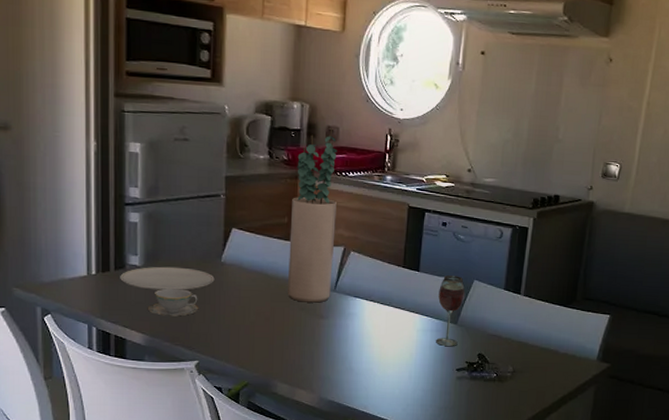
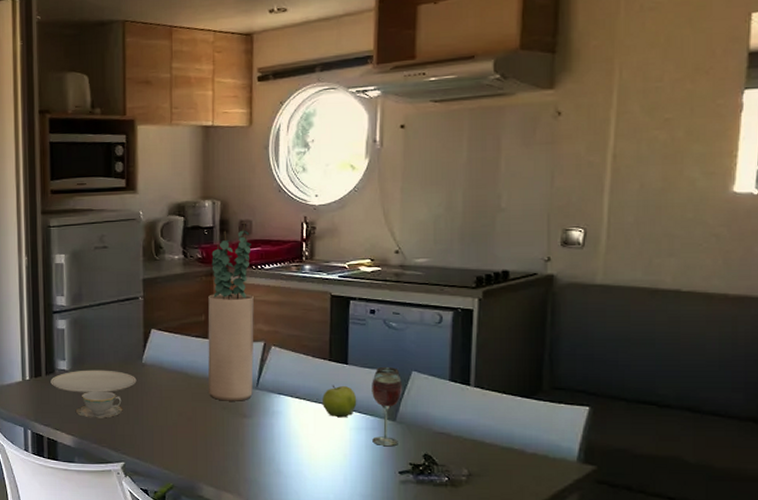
fruit: none [394,290,425,320] -> present [323,385,357,418]

